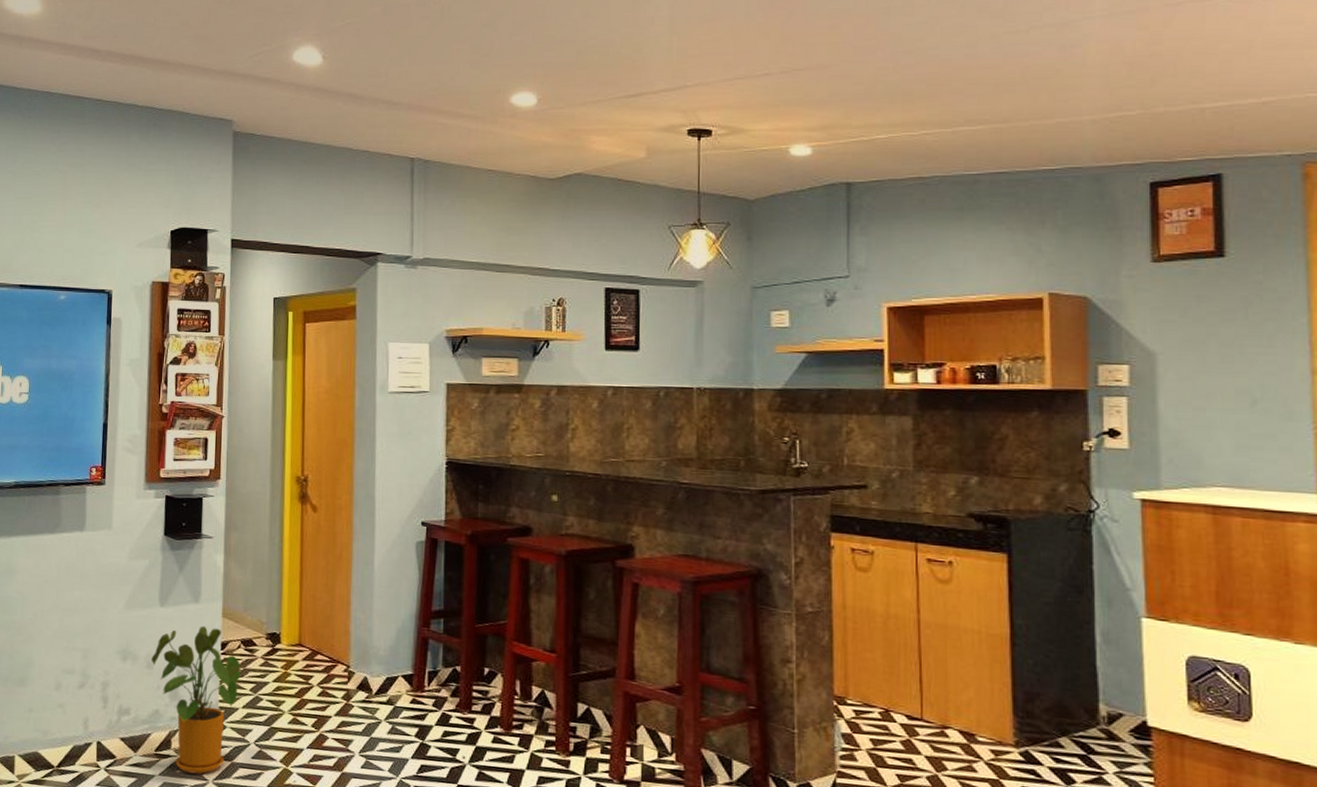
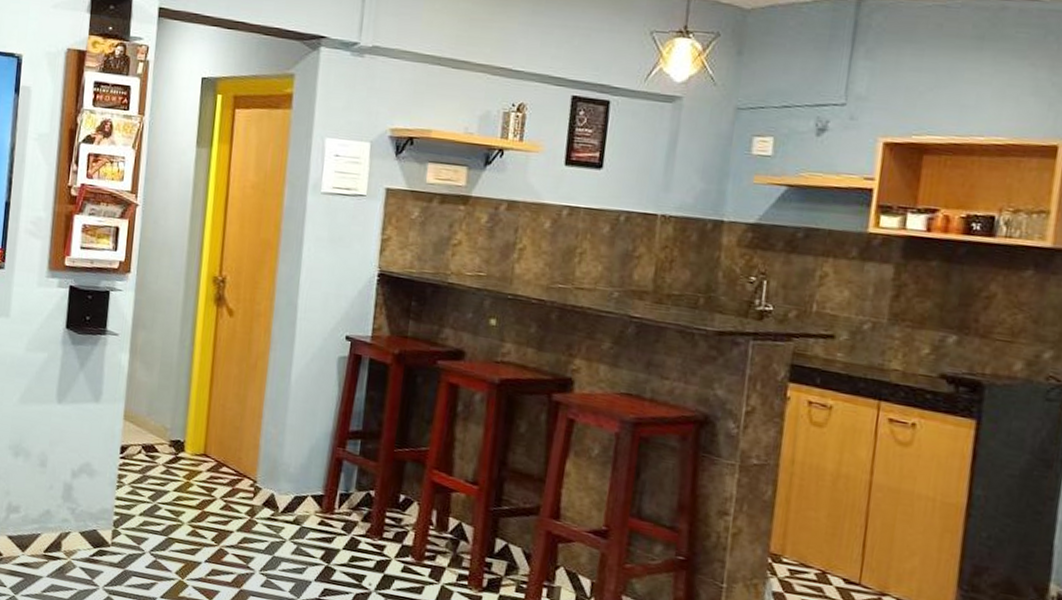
house plant: present [151,625,246,775] -> none [45,427,146,580]

